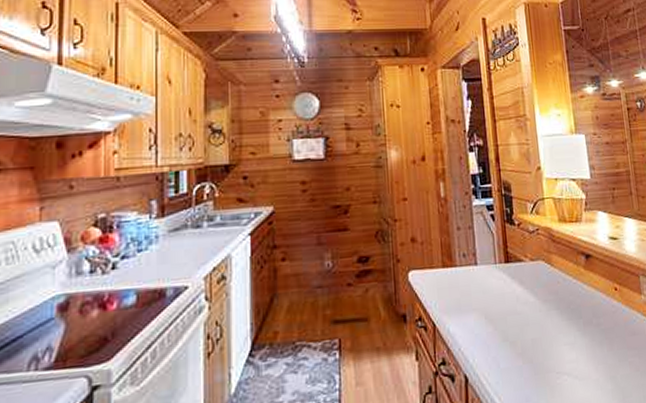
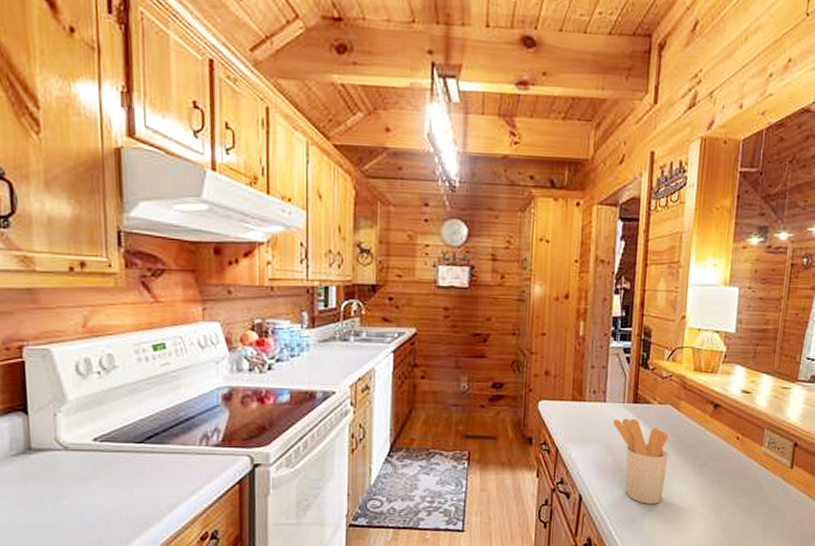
utensil holder: none [487,279,553,378] -> present [613,418,669,504]

